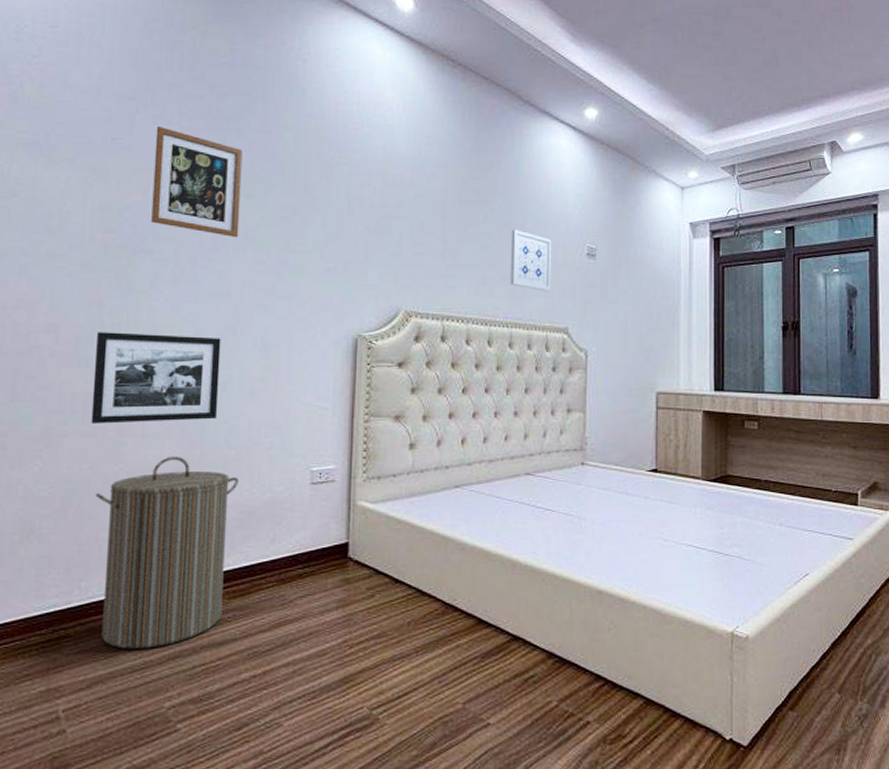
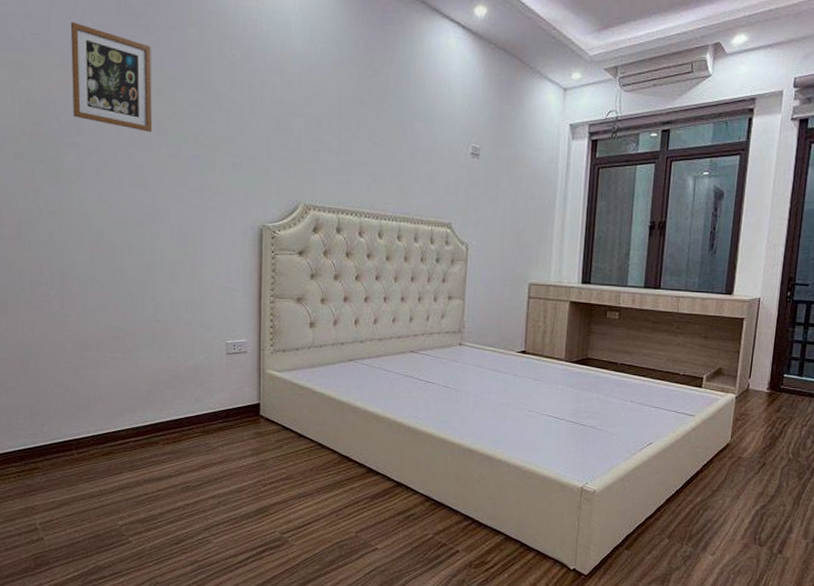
picture frame: present [91,332,221,424] -> none [35,217,144,298]
laundry hamper: present [95,456,240,649] -> none [48,327,167,480]
wall art: present [510,229,552,292] -> none [399,128,439,189]

